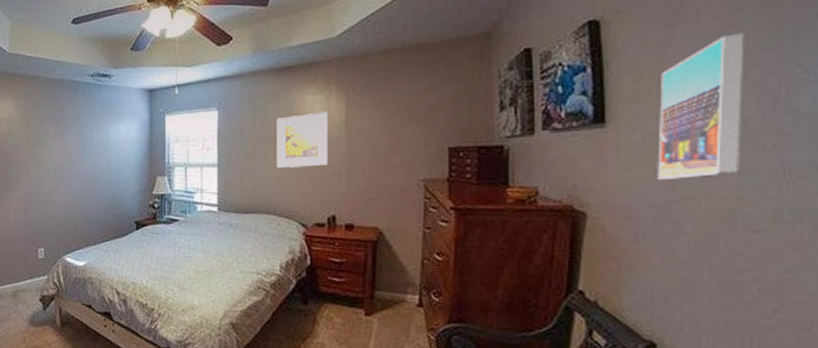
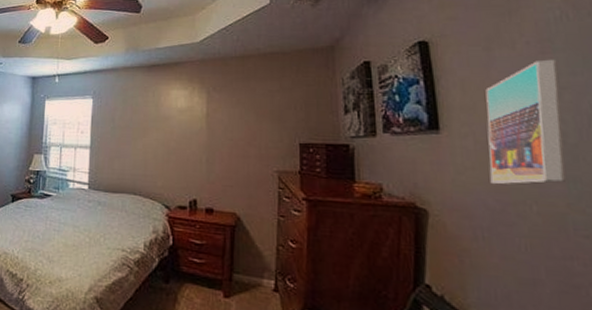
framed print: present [277,111,329,168] -> none [144,105,192,154]

